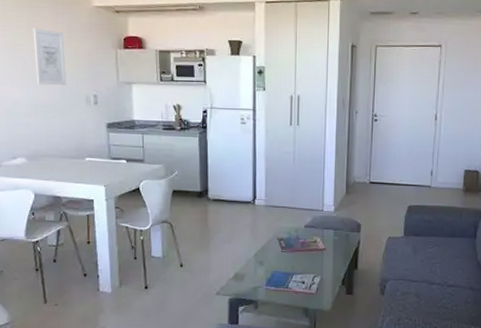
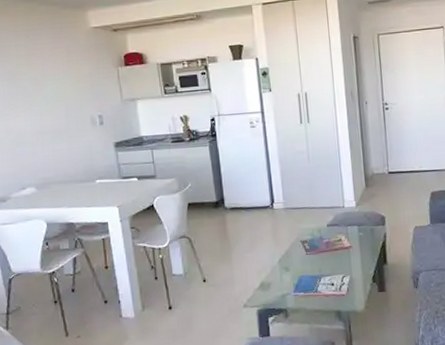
wall art: present [33,28,67,86] -> none [32,55,71,112]

